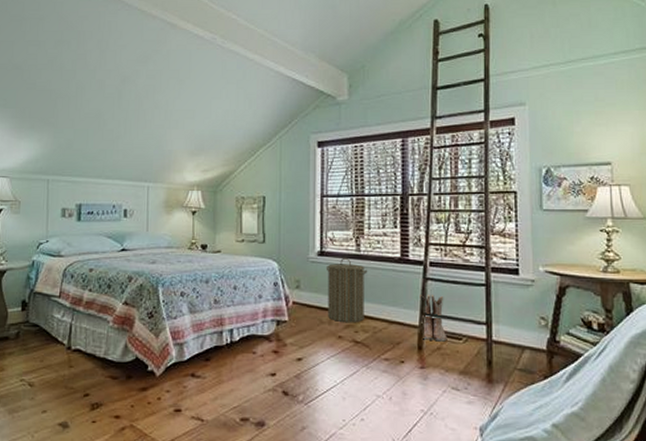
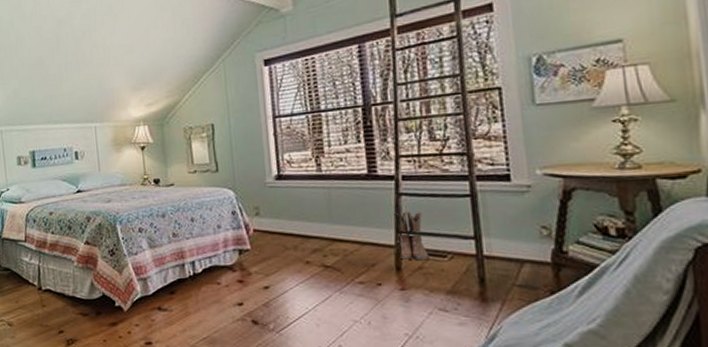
laundry hamper: present [325,257,368,323] -> none [285,179,333,248]

